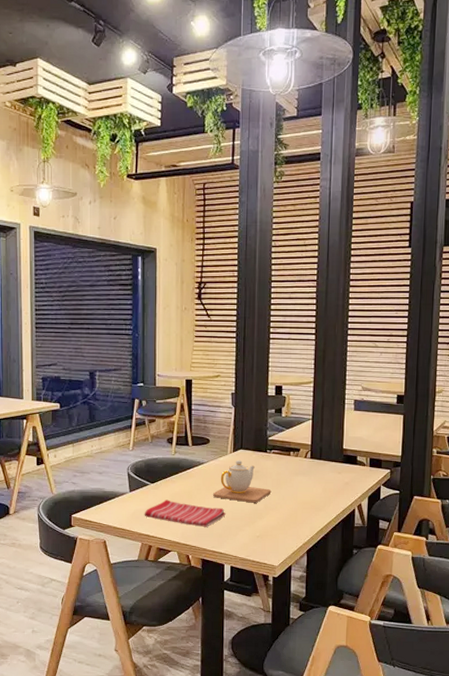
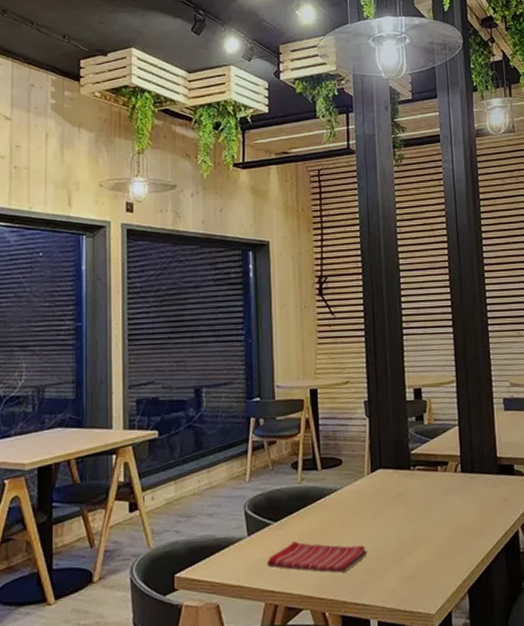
teapot: present [212,460,272,503] -> none [349,482,420,536]

